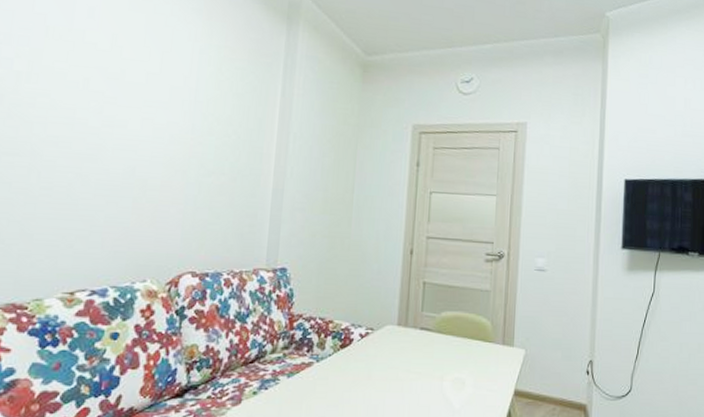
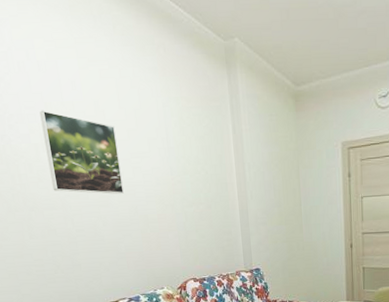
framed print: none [24,34,131,148] -> present [39,110,124,194]

